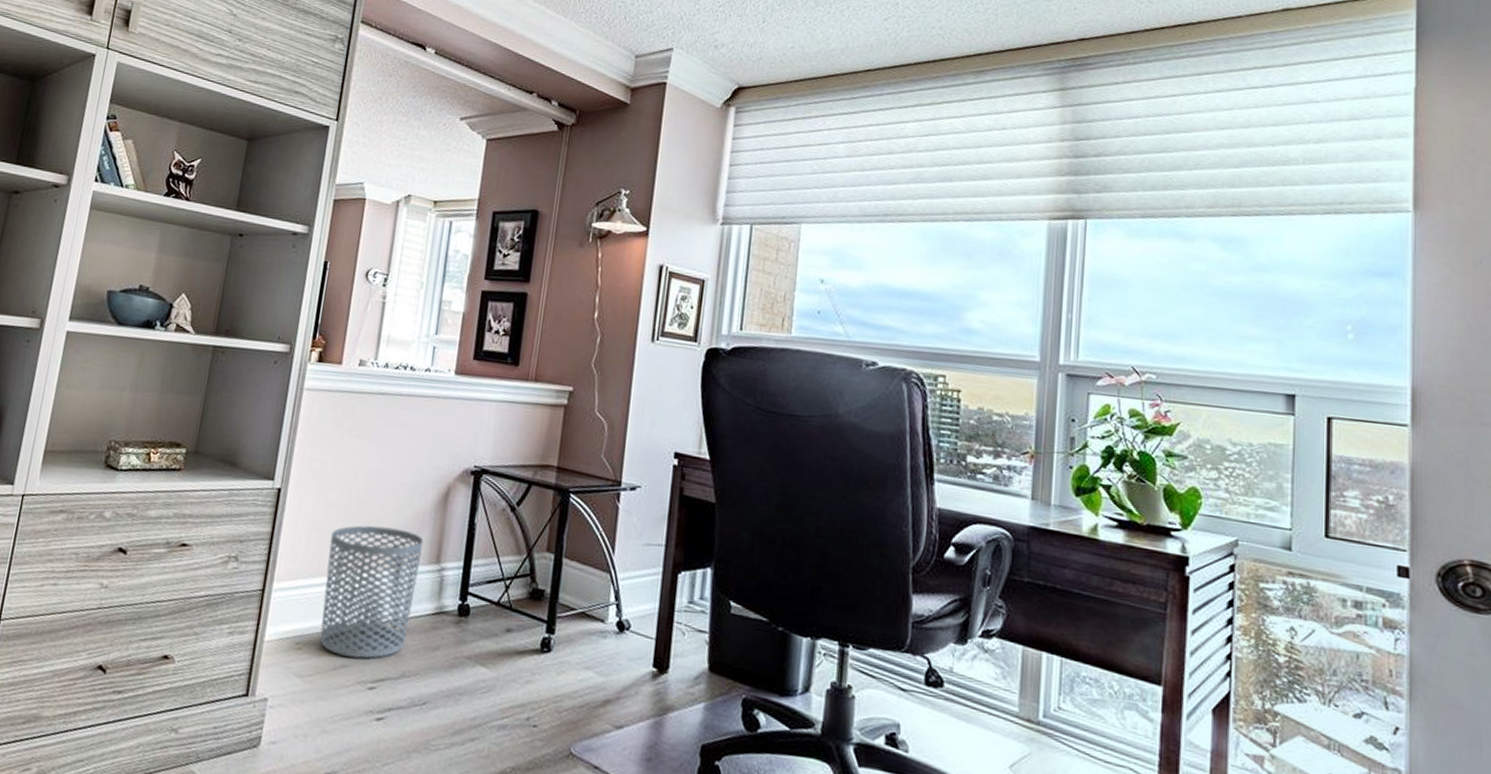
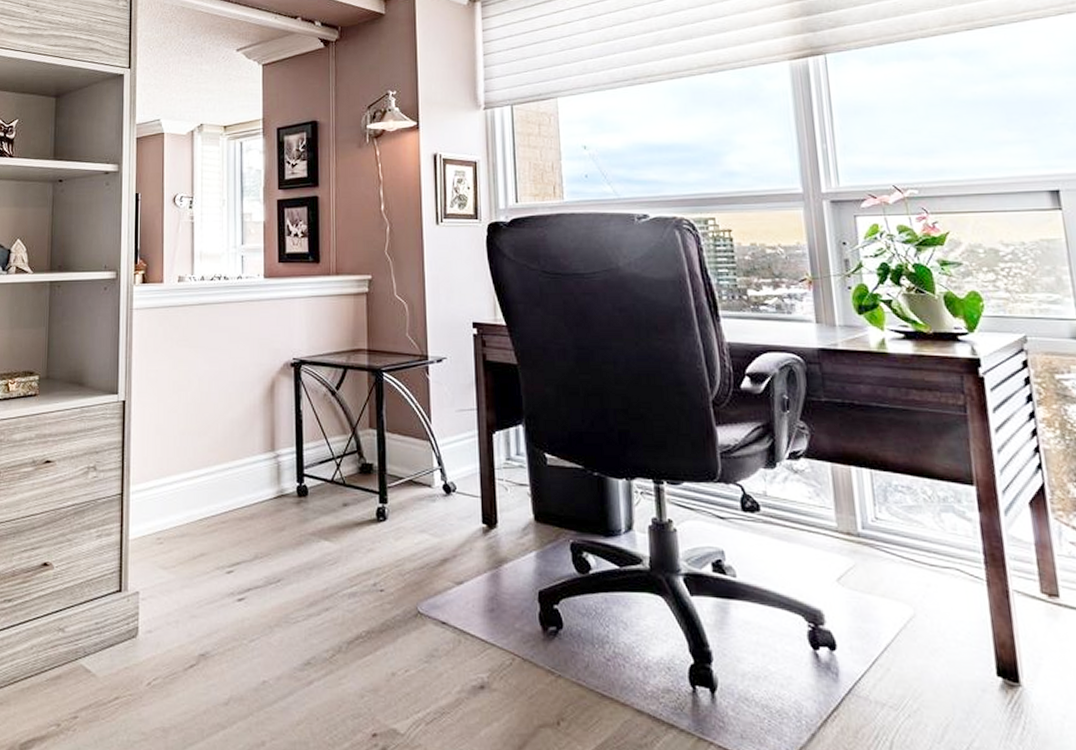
waste bin: present [320,525,424,659] -> none [174,424,257,546]

